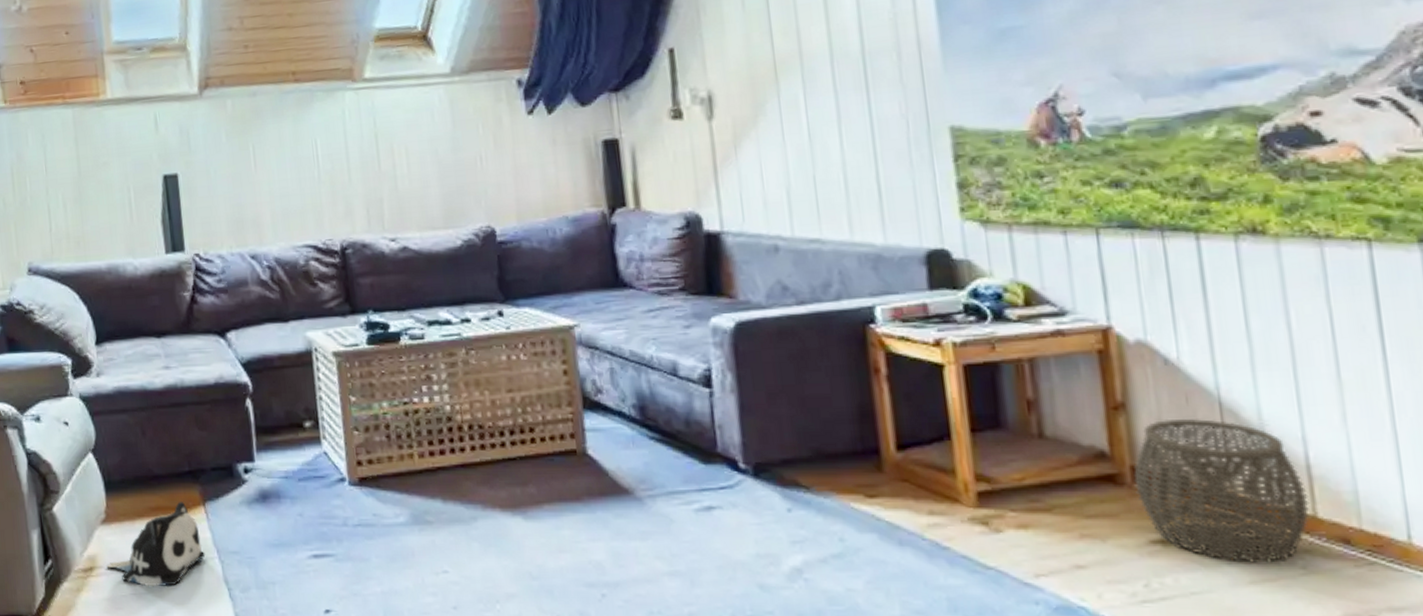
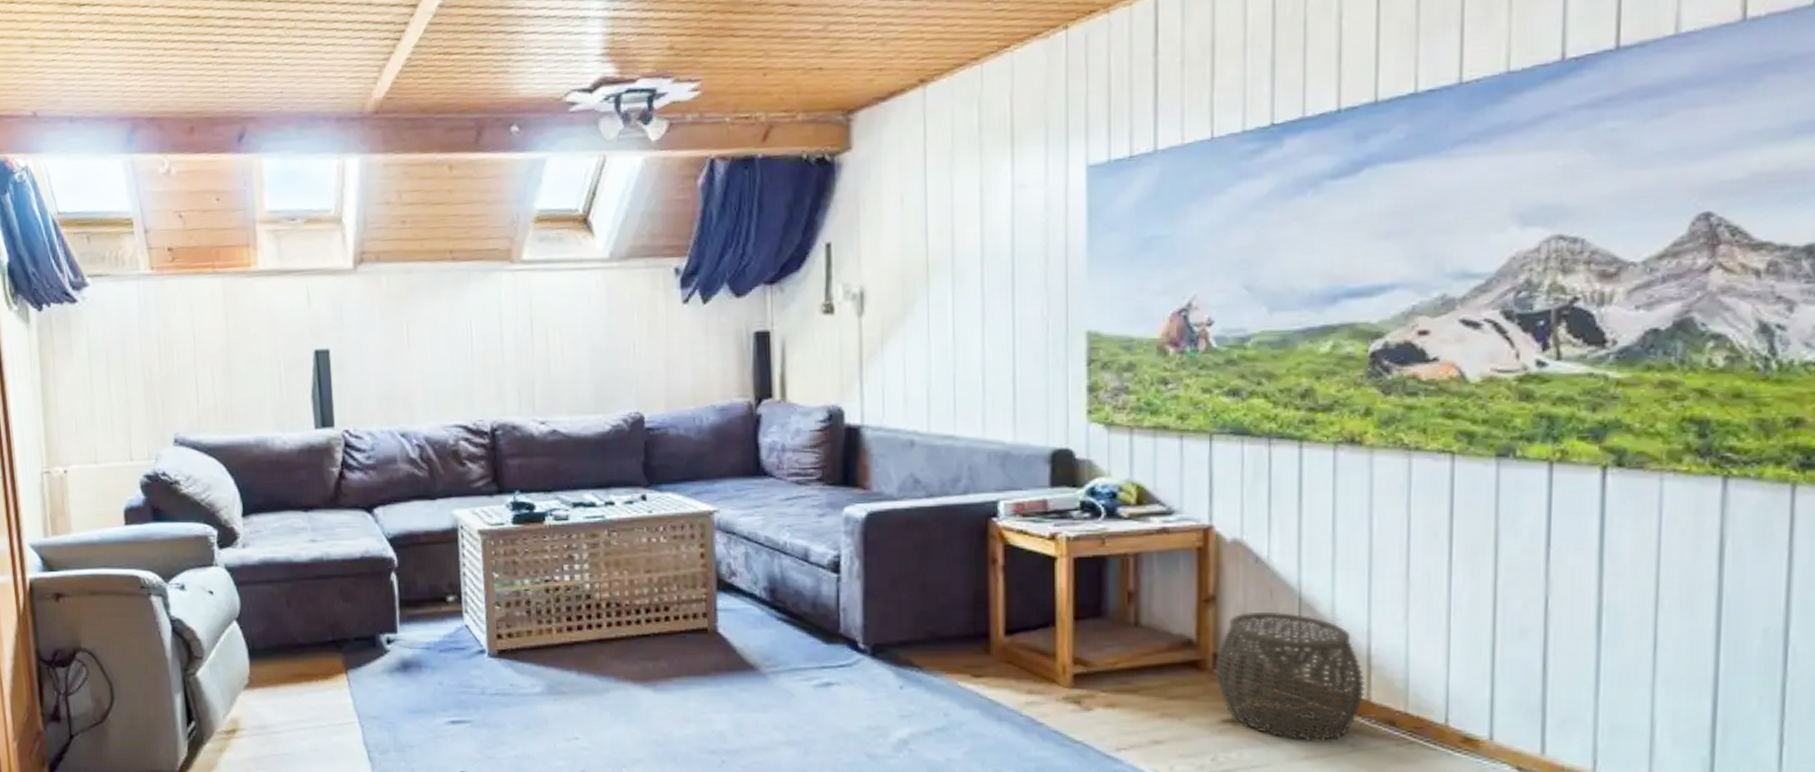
plush toy: present [106,502,206,586] -> none [249,670,347,748]

